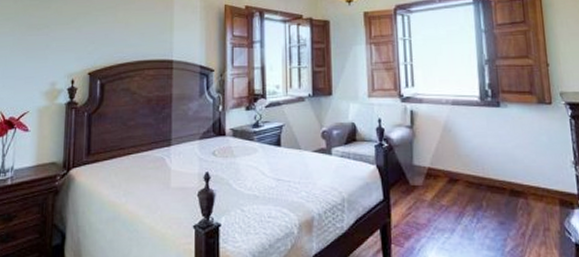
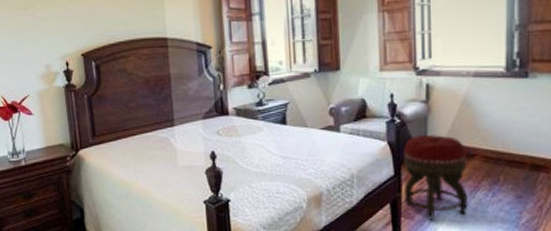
footstool: none [391,159,455,247] -> present [402,135,467,220]

